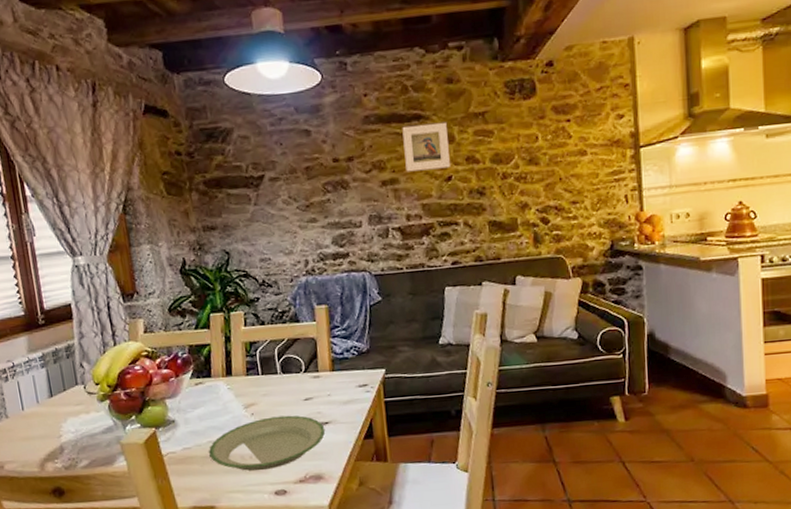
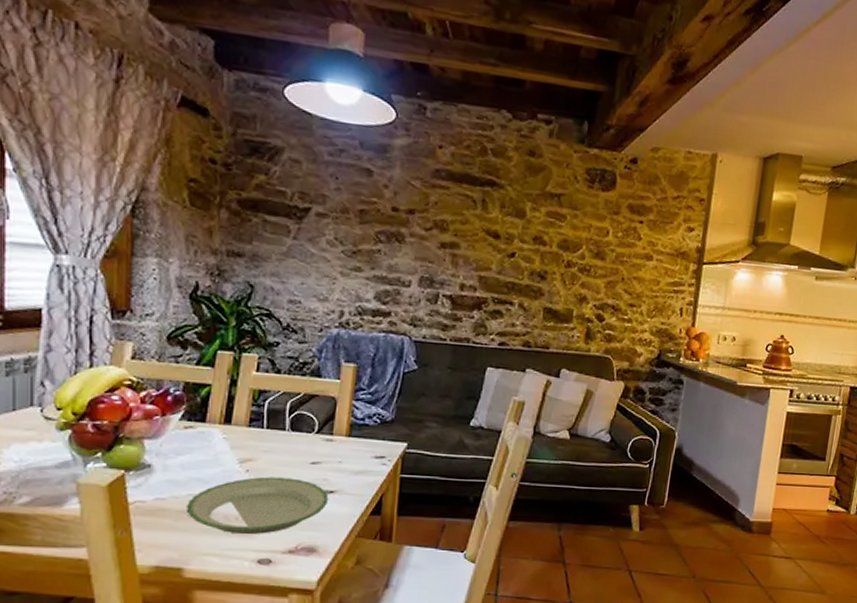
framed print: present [402,122,450,172] -> none [469,189,520,244]

